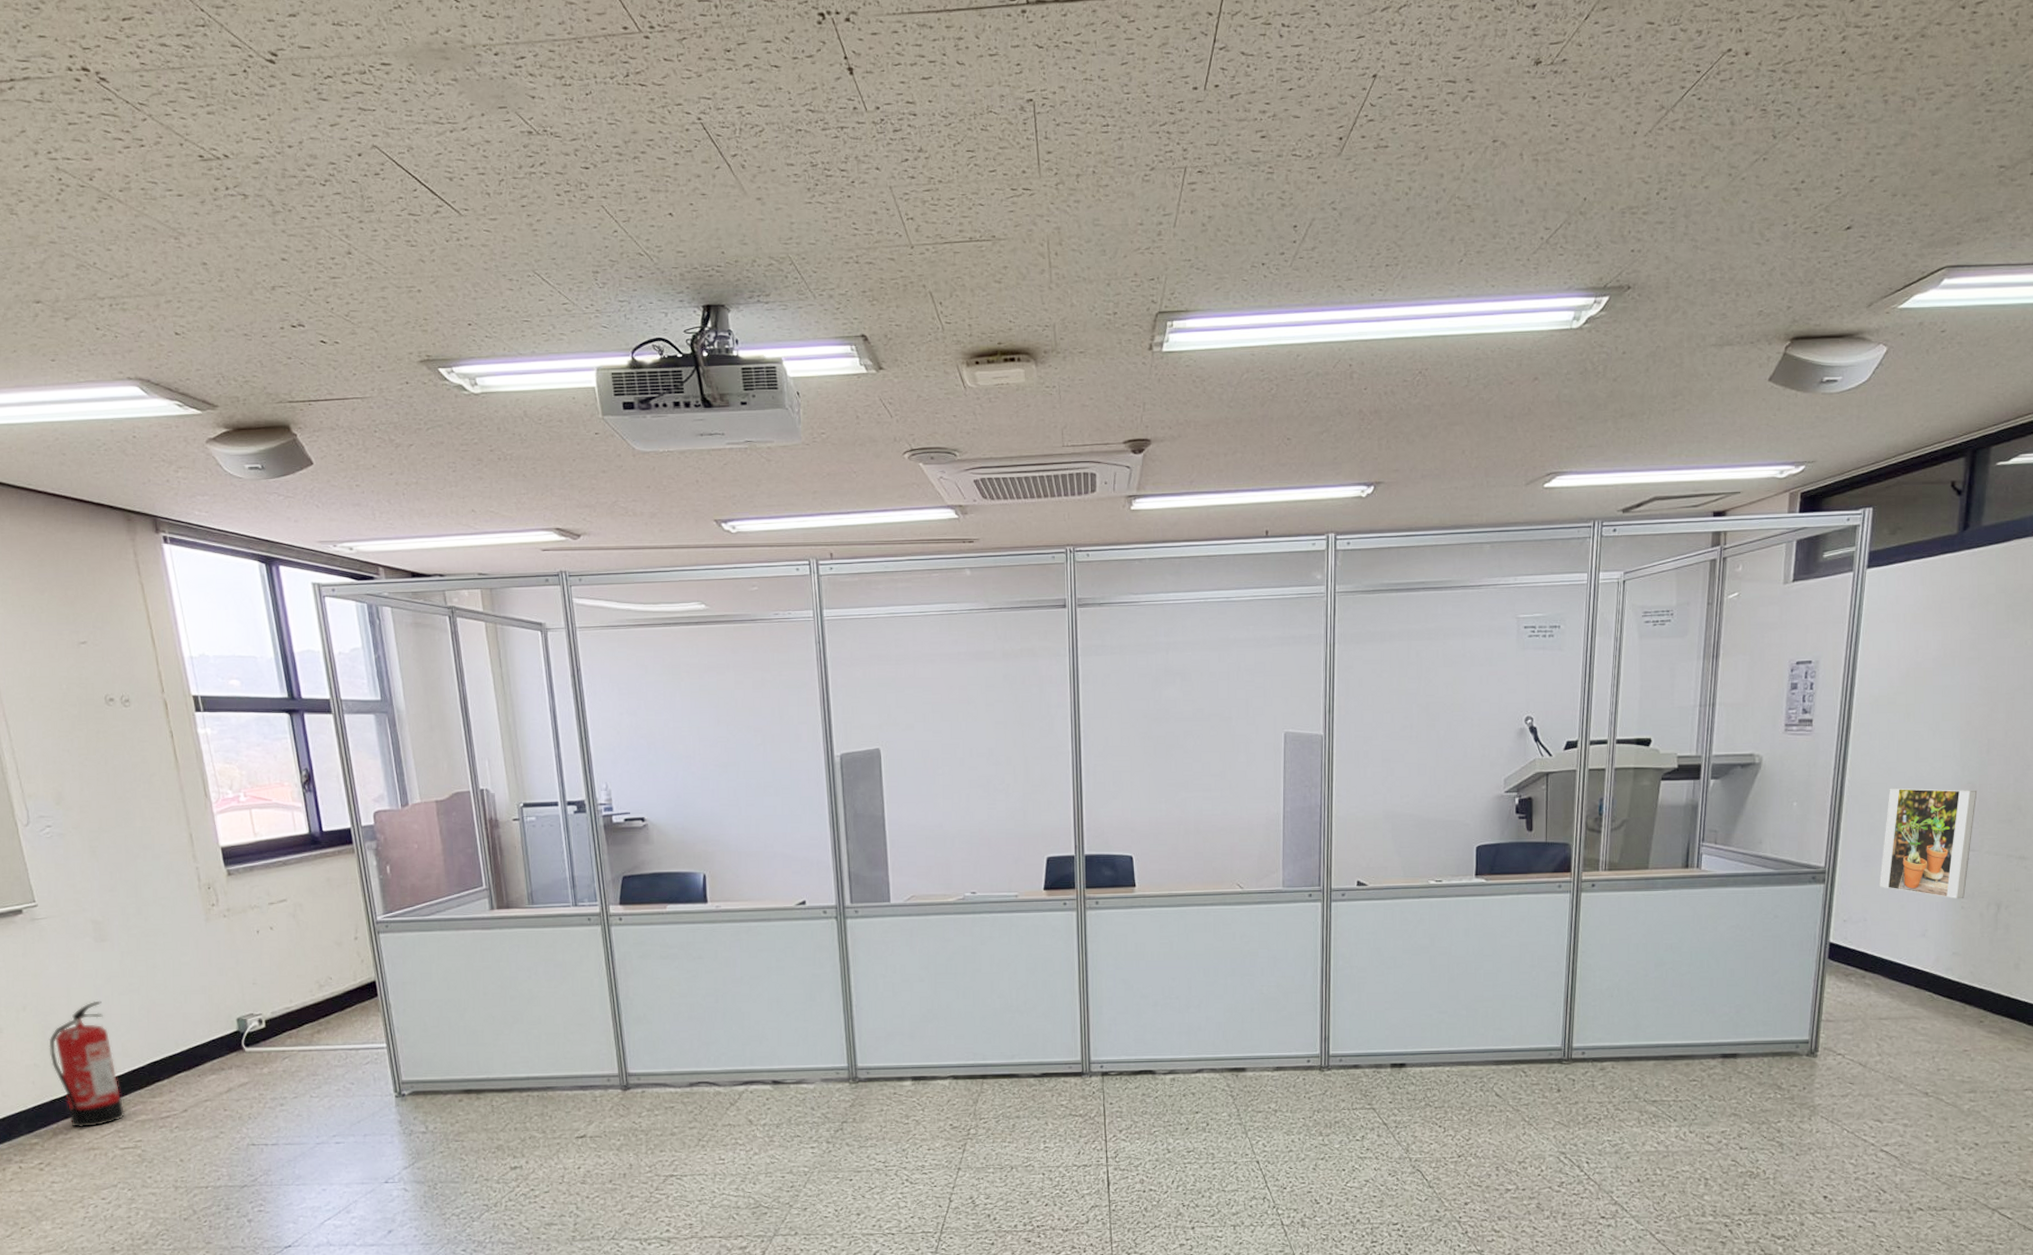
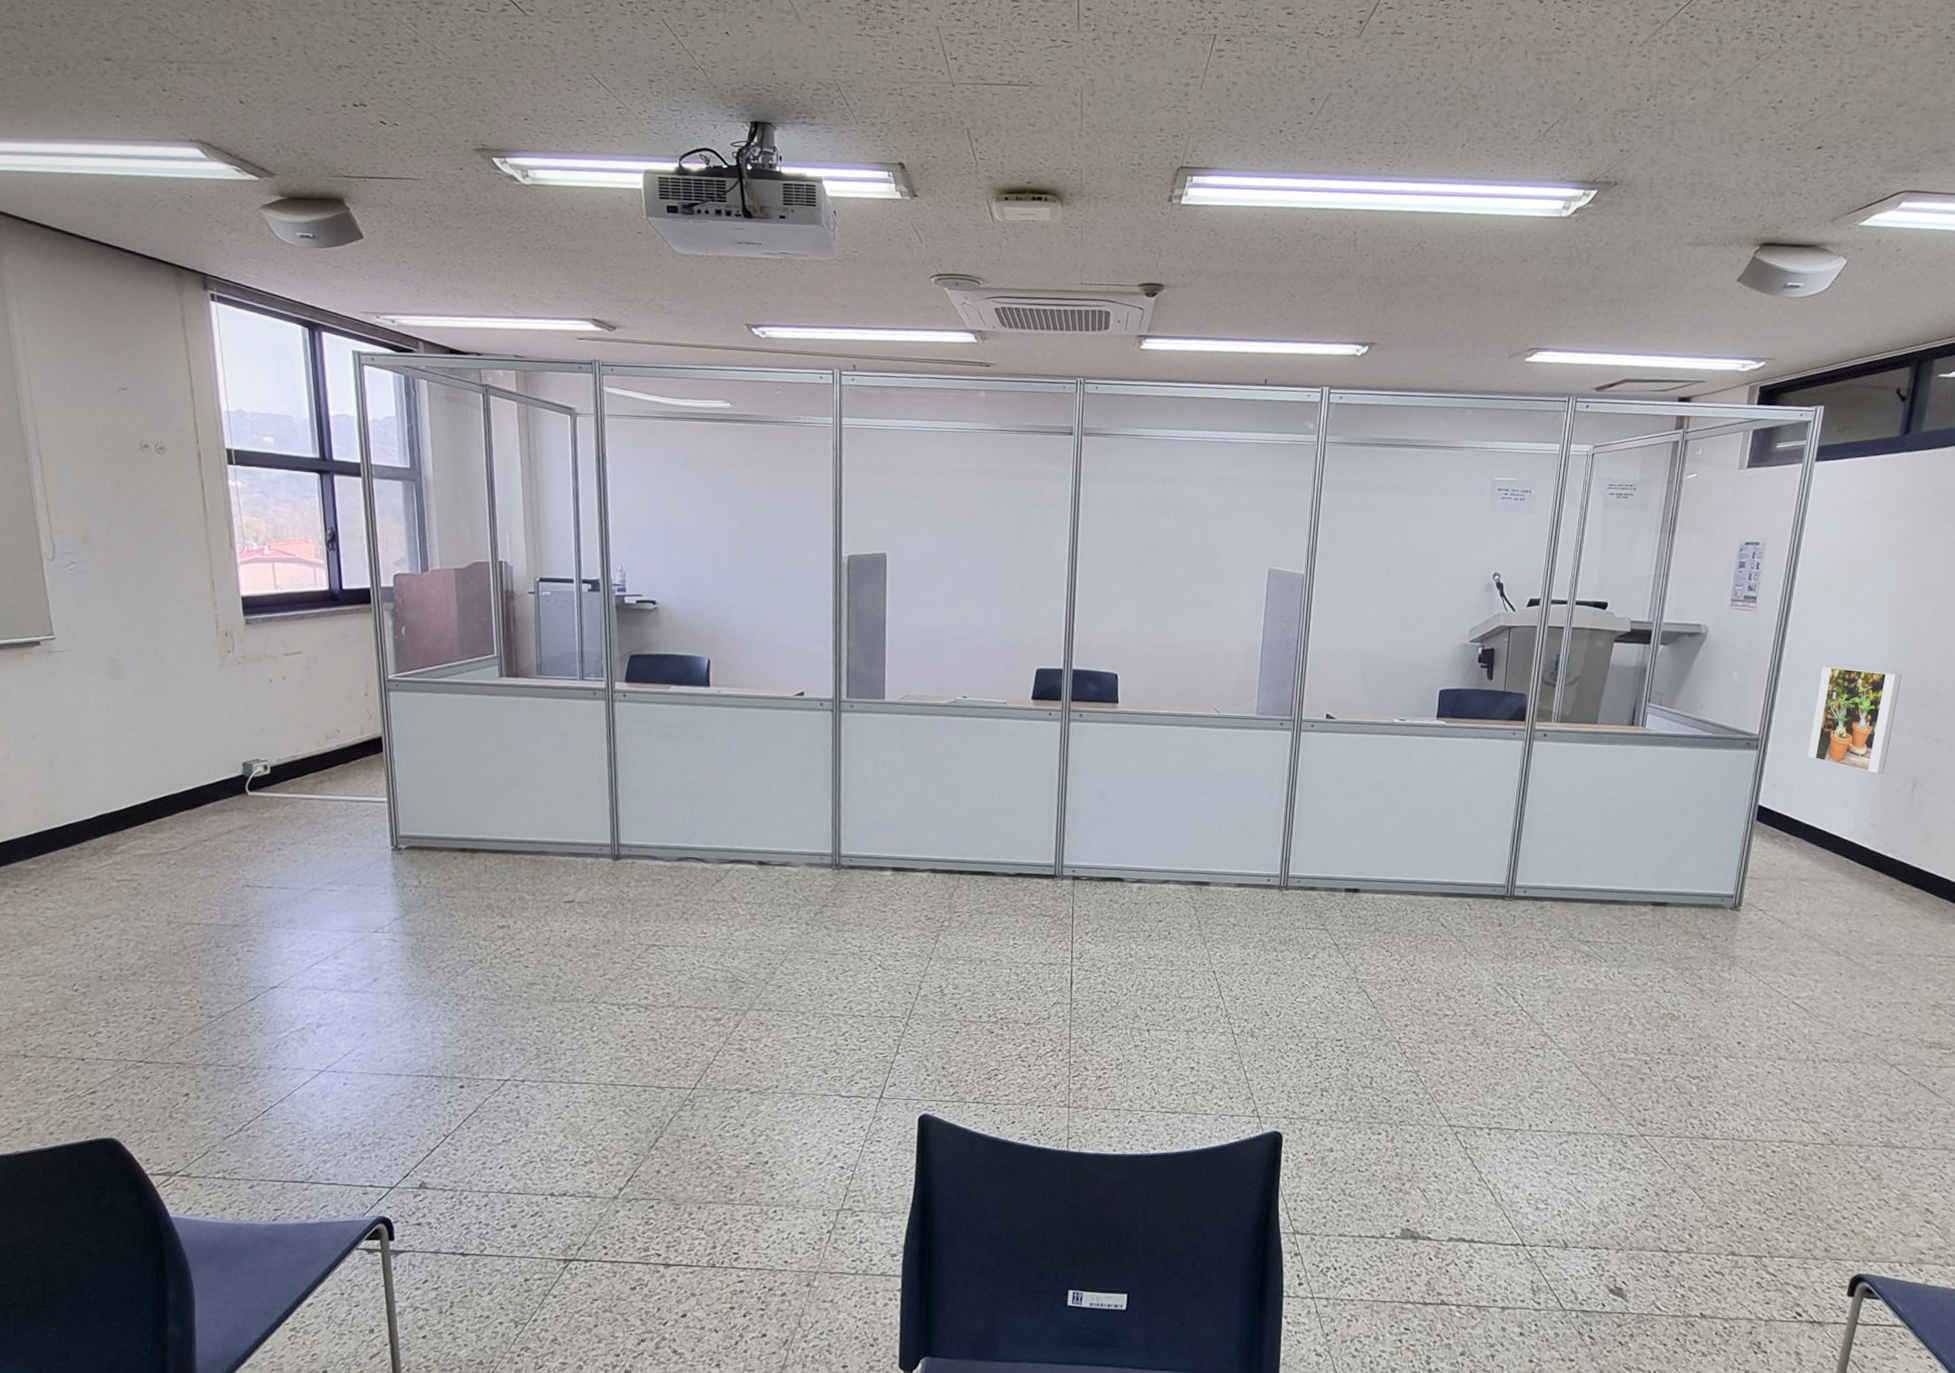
fire extinguisher: present [49,1000,126,1128] -> none [54,735,125,858]

